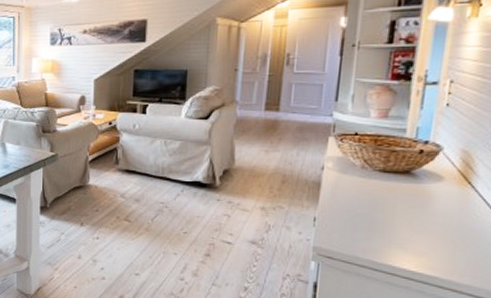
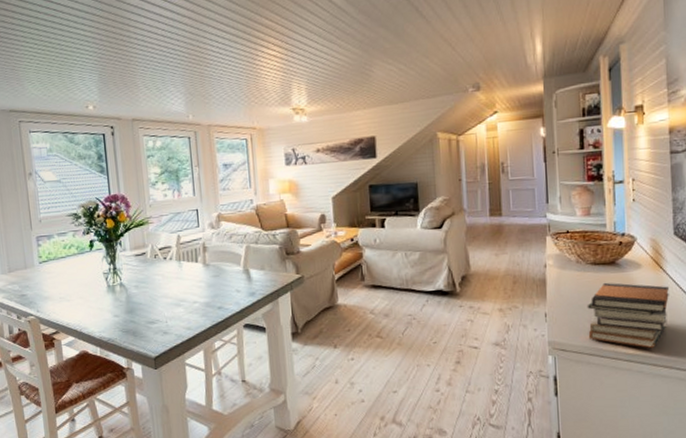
book stack: none [362,192,475,270] -> present [587,282,669,349]

